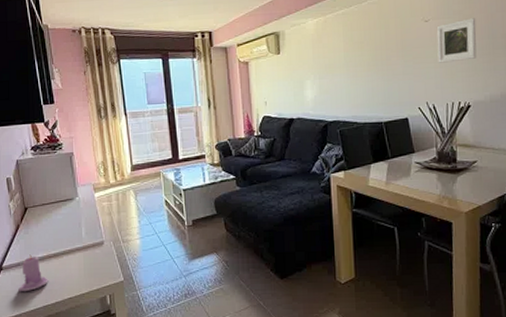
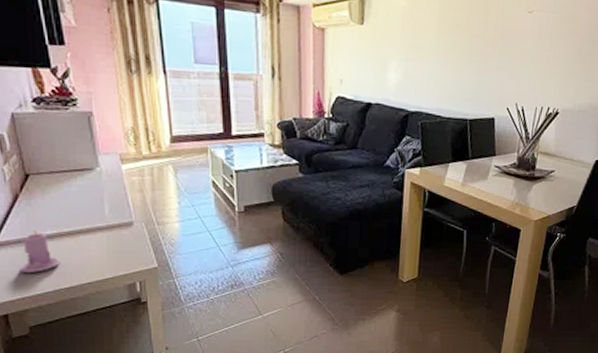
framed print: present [436,18,477,63] -> none [534,16,581,63]

